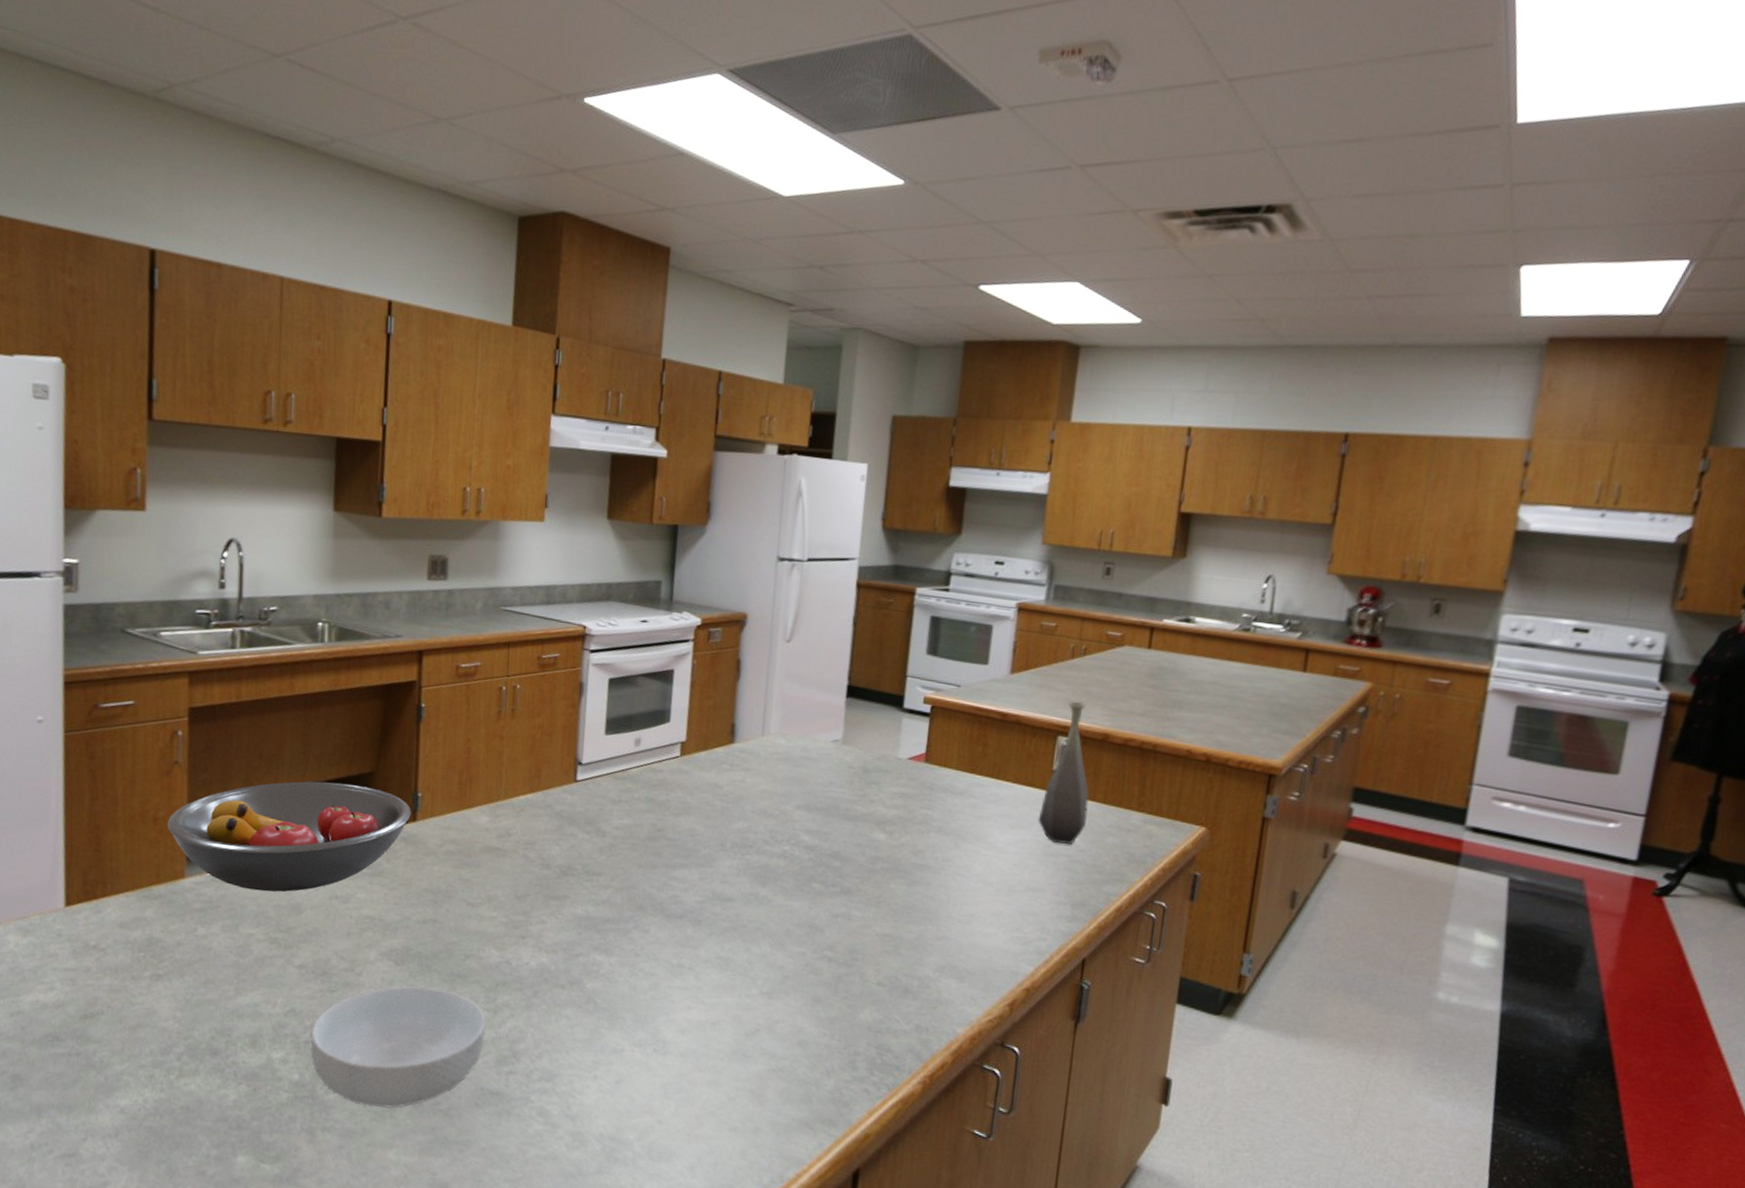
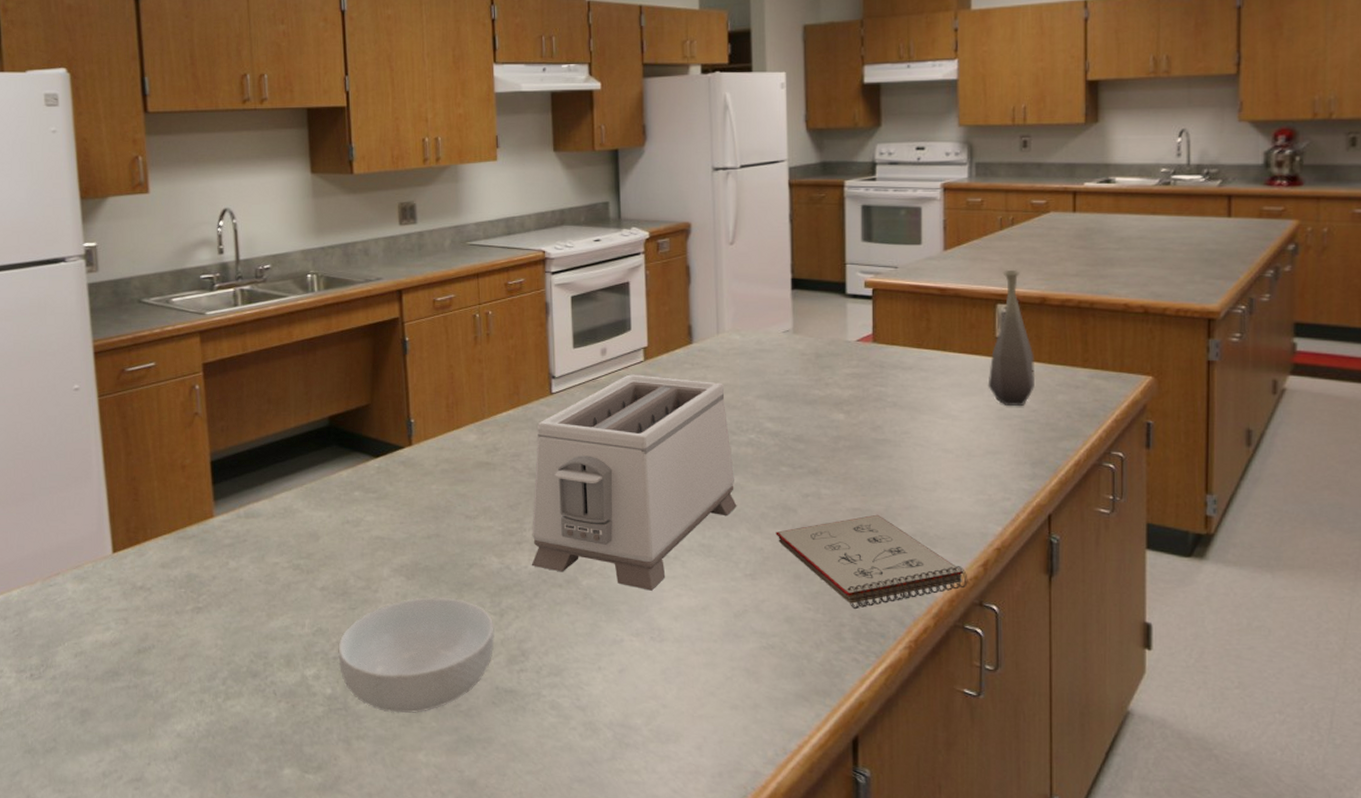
fruit bowl: present [167,781,411,892] -> none [194,417,407,523]
toaster: none [533,769,763,1001] -> present [531,374,737,591]
notepad: none [799,942,993,1038] -> present [775,514,968,609]

